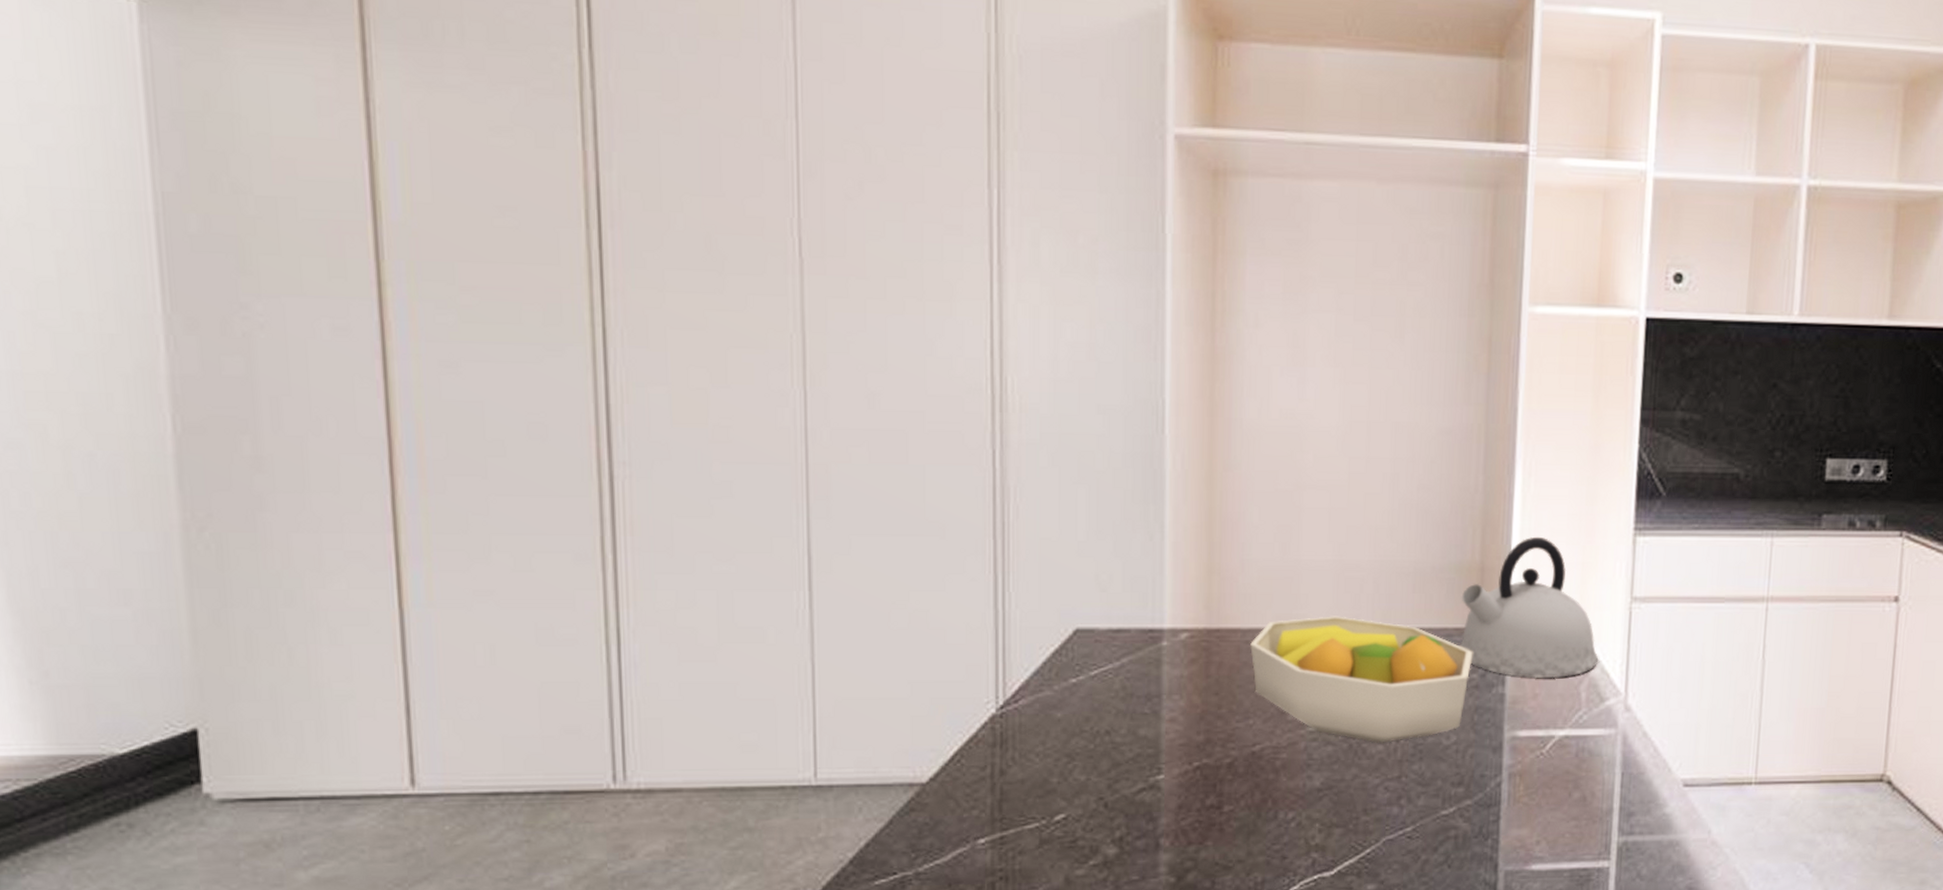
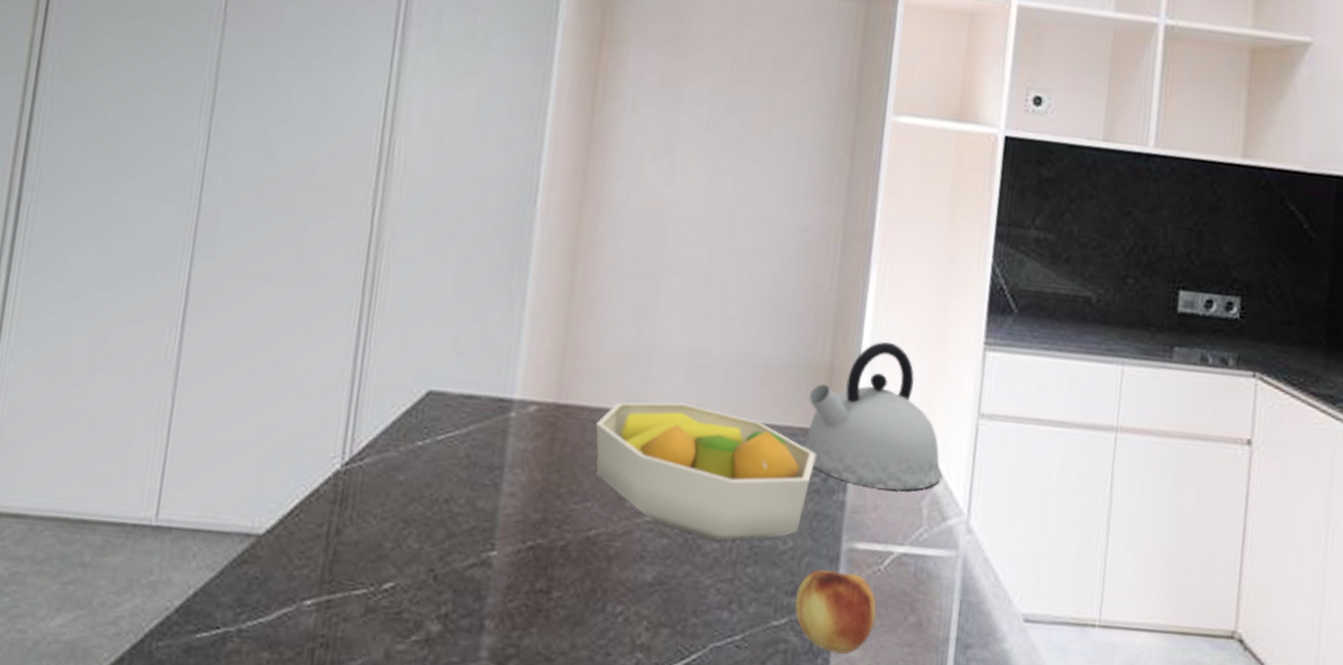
fruit: none [1462,758,1541,833] -> present [795,569,877,654]

